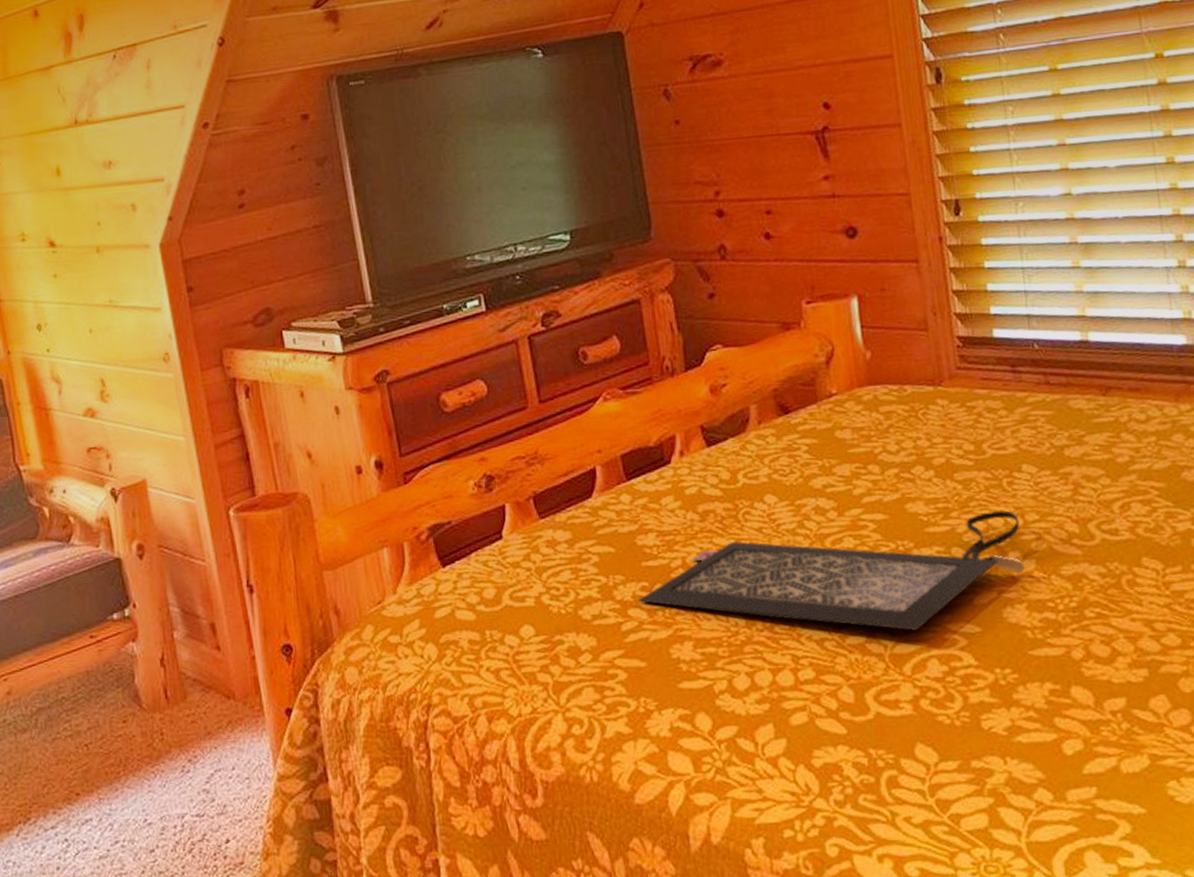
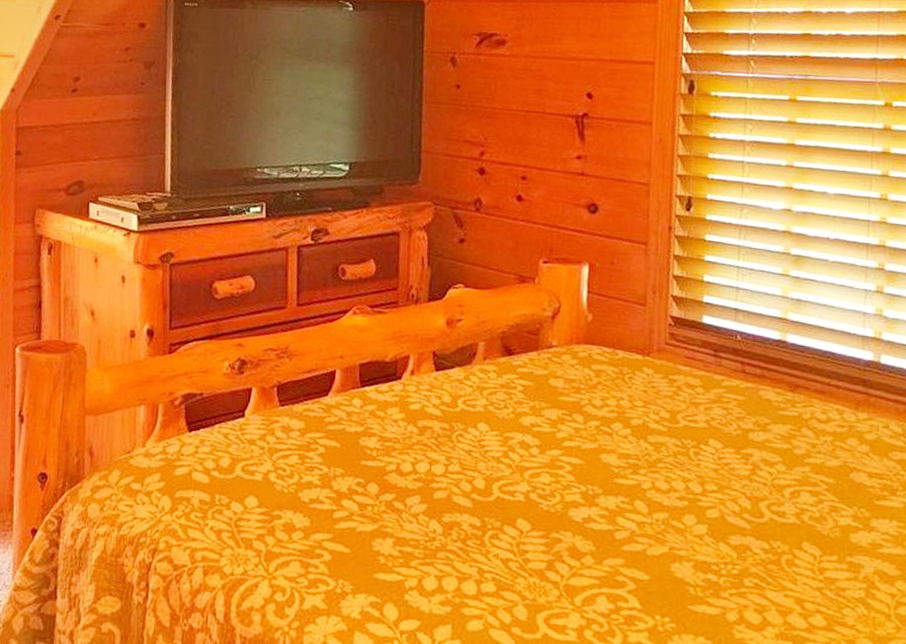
clutch bag: present [638,510,1025,631] -> none [353,458,699,568]

